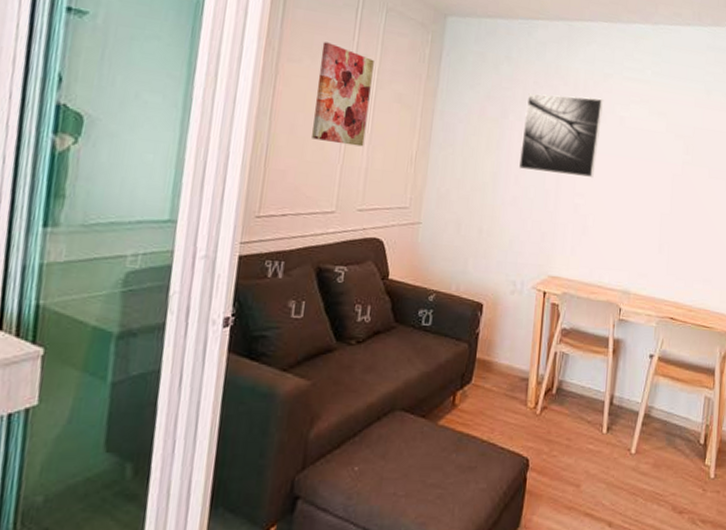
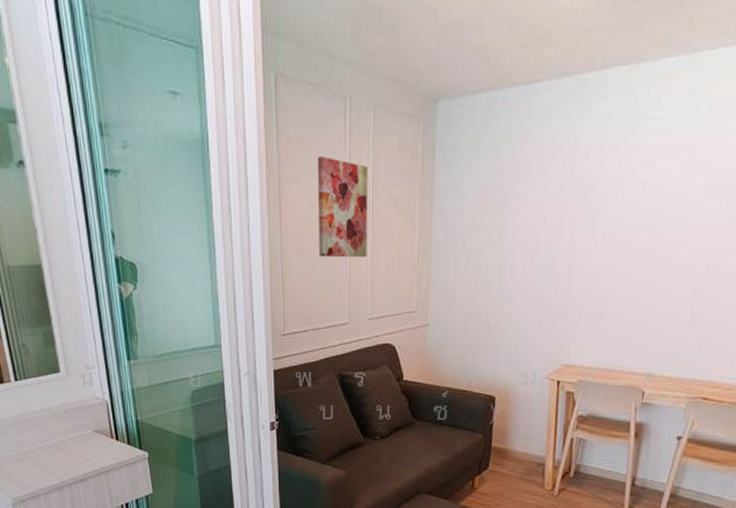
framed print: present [518,93,604,178] -> none [524,162,623,258]

